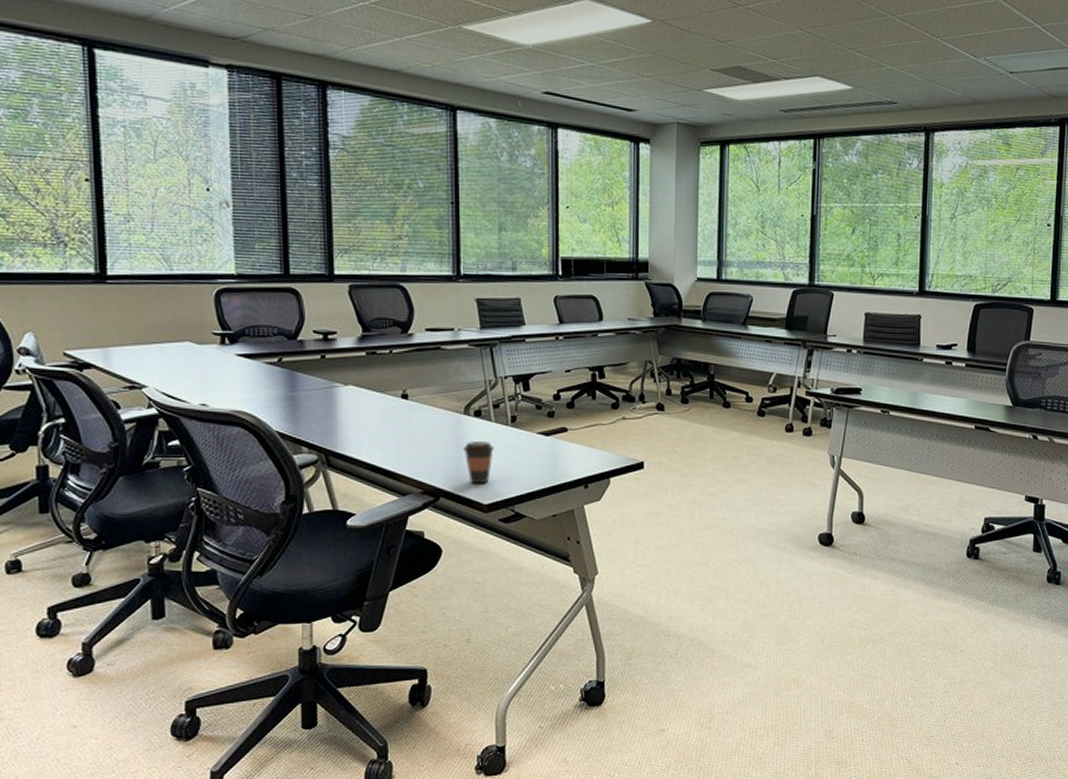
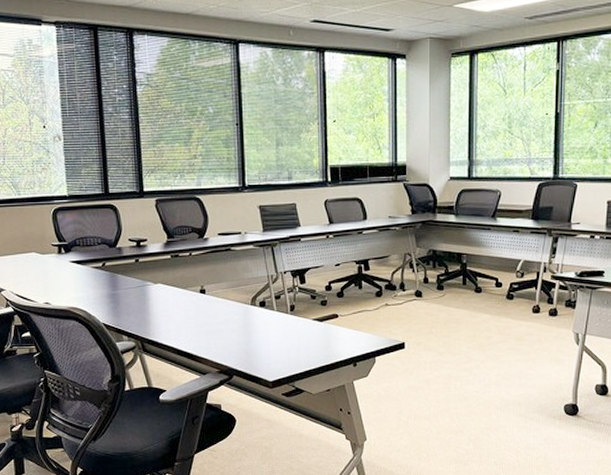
coffee cup: present [463,441,495,484] -> none [251,328,278,364]

